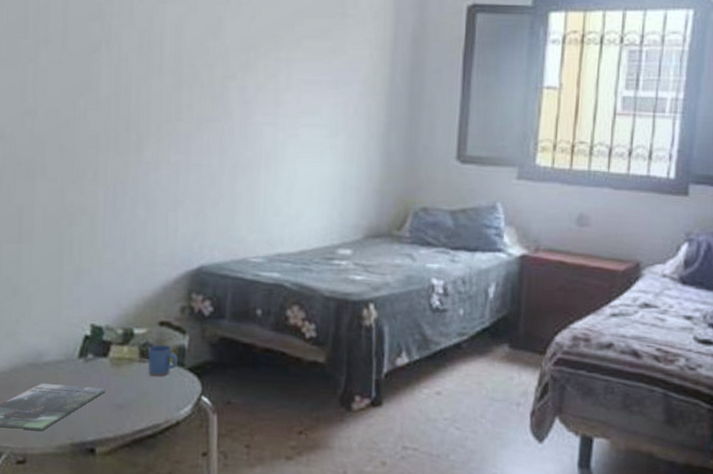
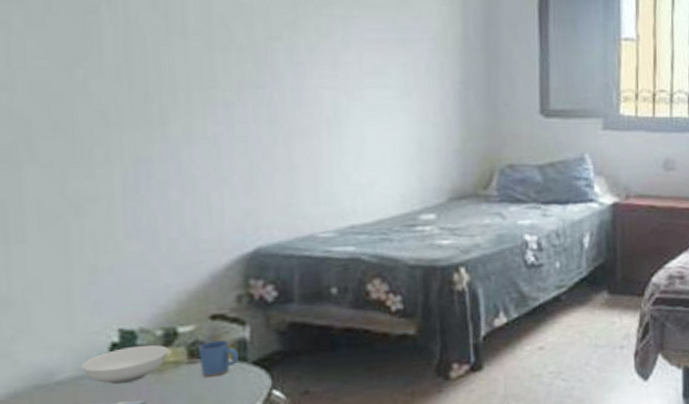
bowl: none [62,340,126,372] -> present [81,344,169,385]

